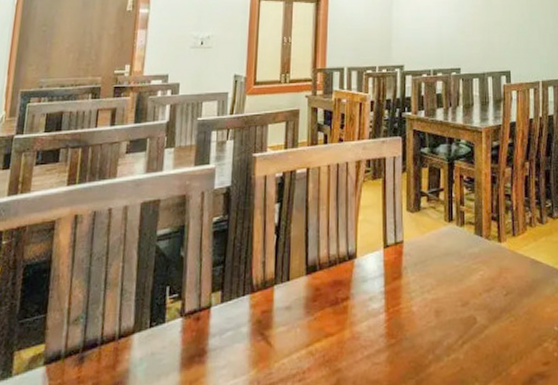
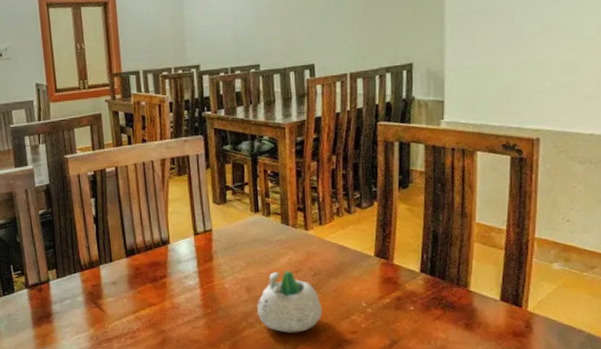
succulent planter: none [446,289,515,367] -> present [257,271,323,333]

